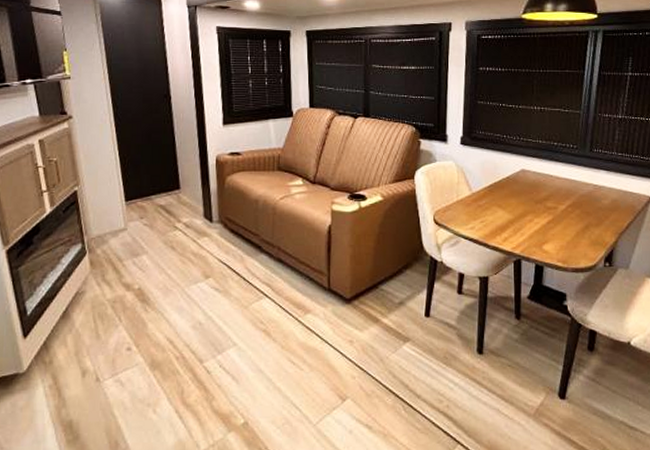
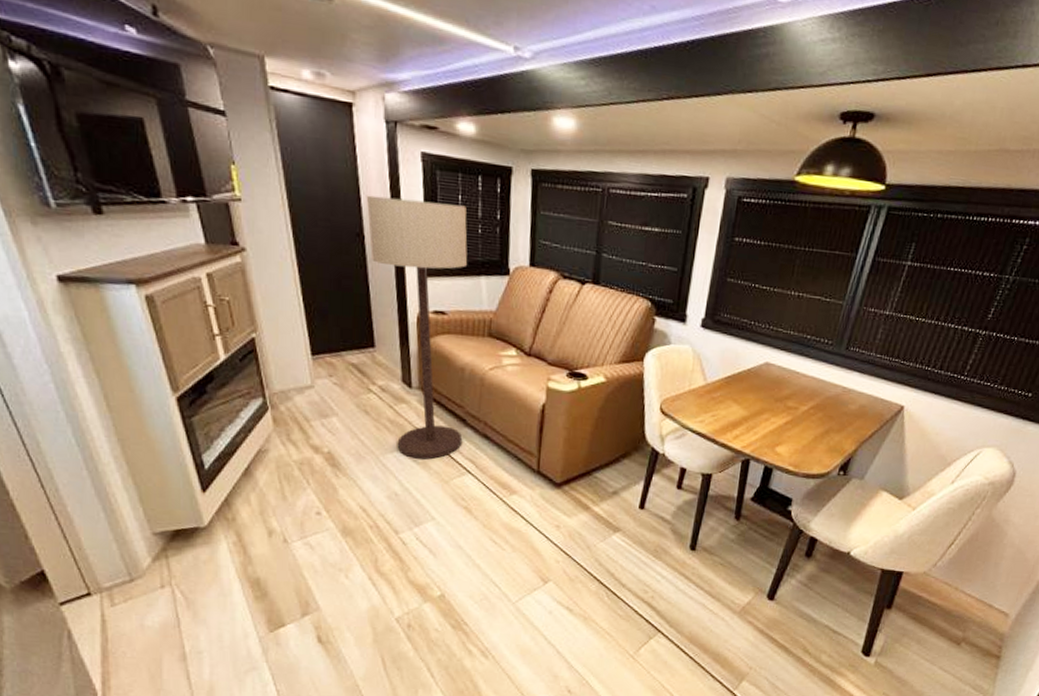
floor lamp: none [172,64,259,287] -> present [366,195,468,460]

